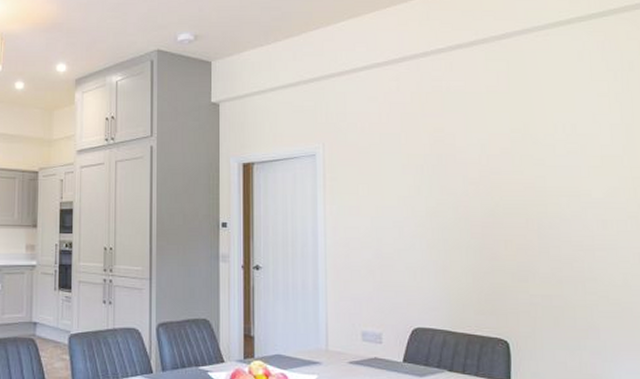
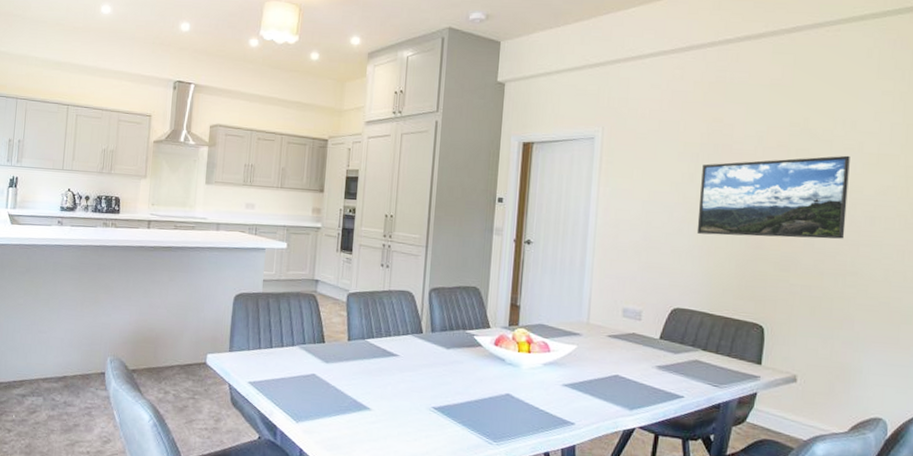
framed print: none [428,159,579,248] -> present [696,155,850,239]

